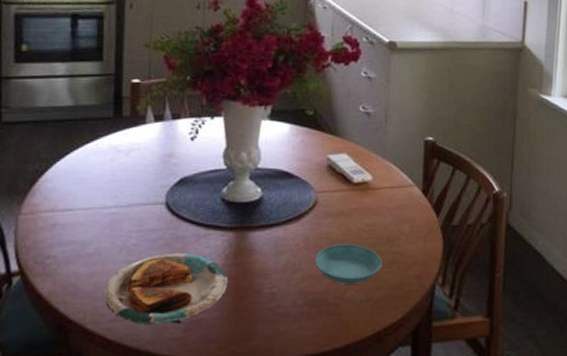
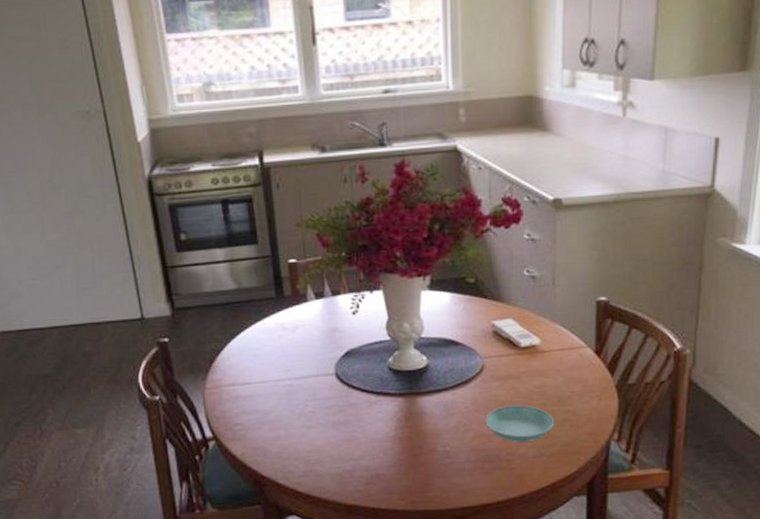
plate: present [104,253,229,325] -> none [290,418,403,479]

